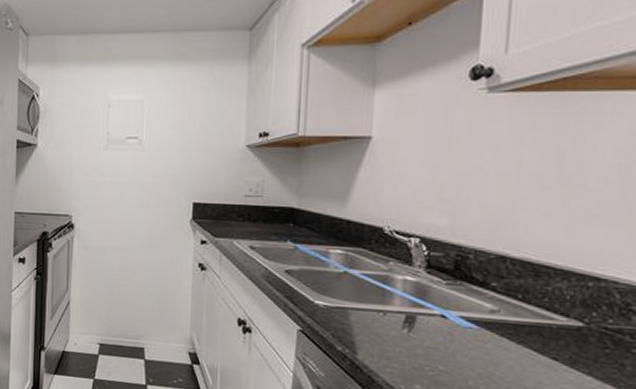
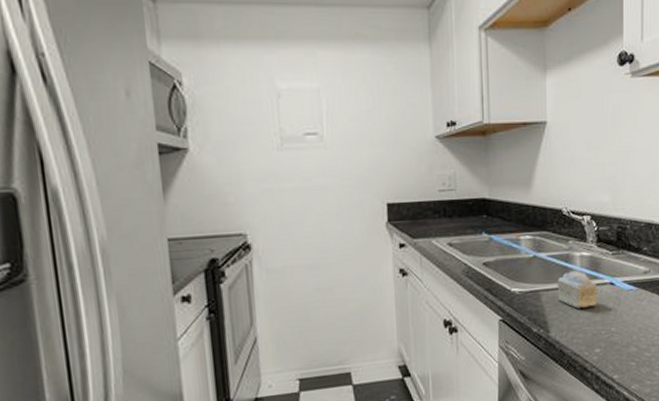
cake slice: none [370,294,423,337] -> present [557,271,598,309]

